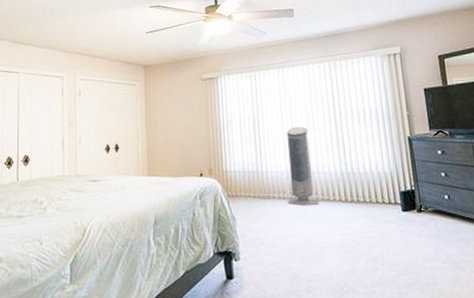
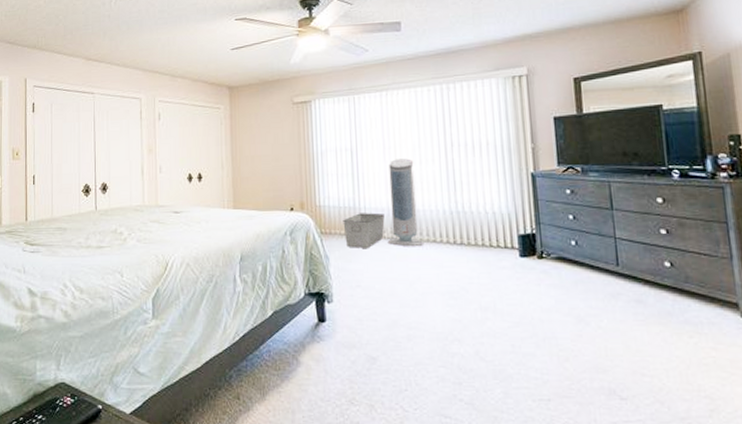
storage bin: none [247,176,285,209] -> present [343,213,385,248]

